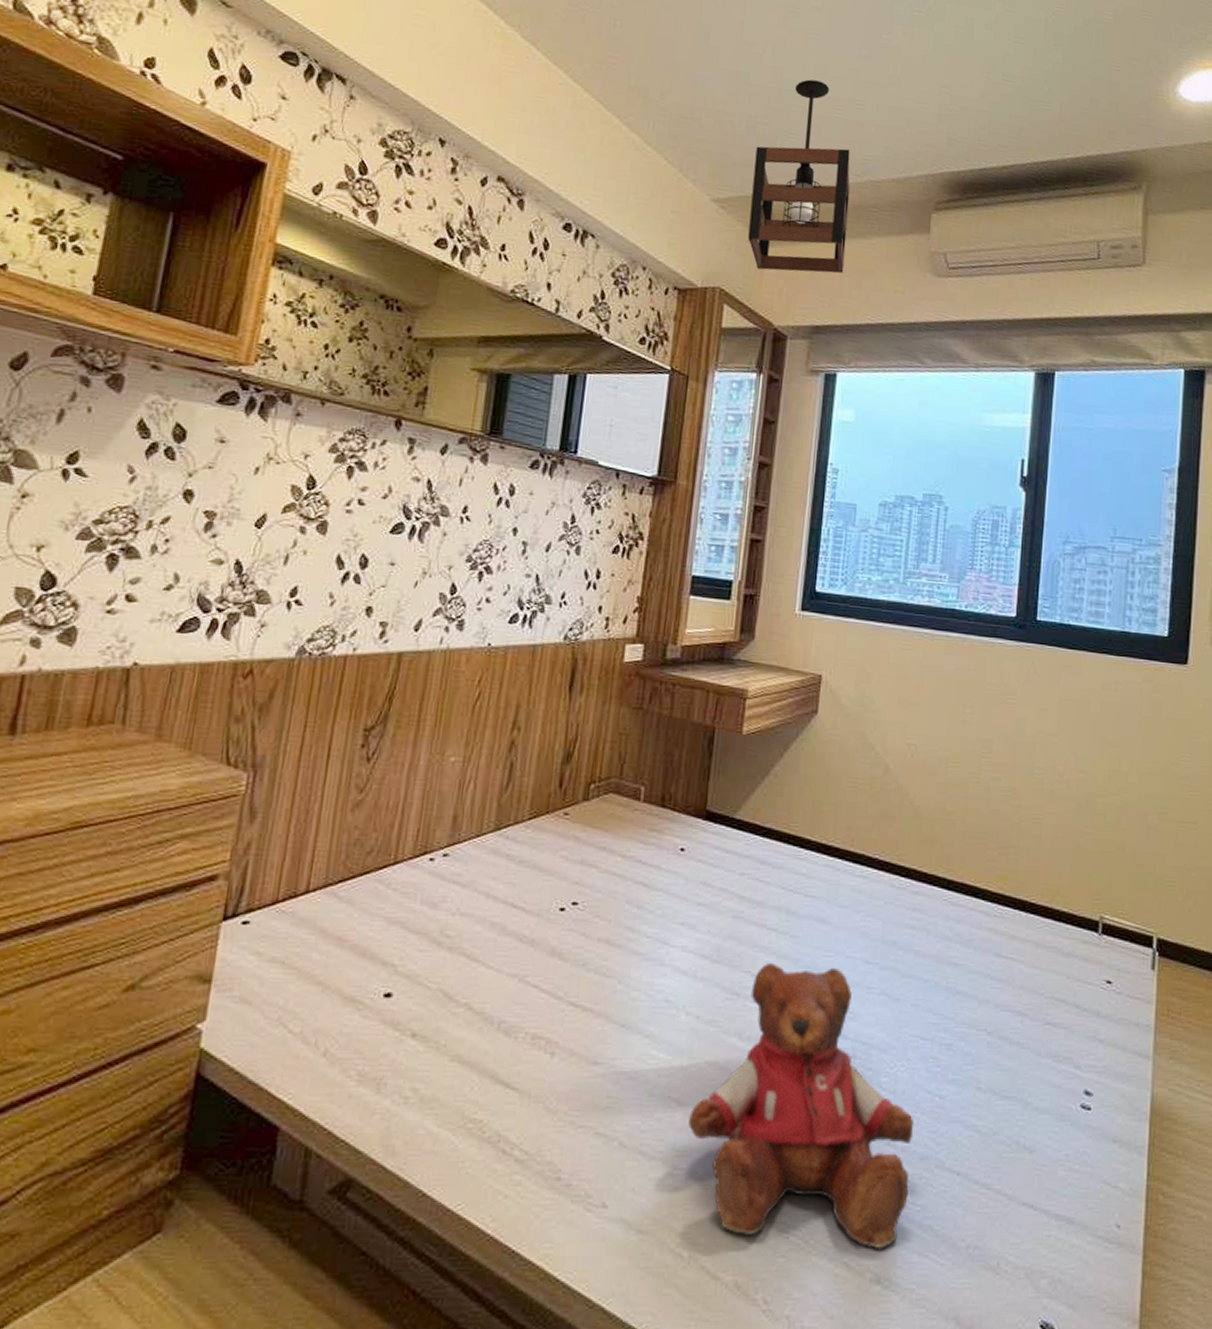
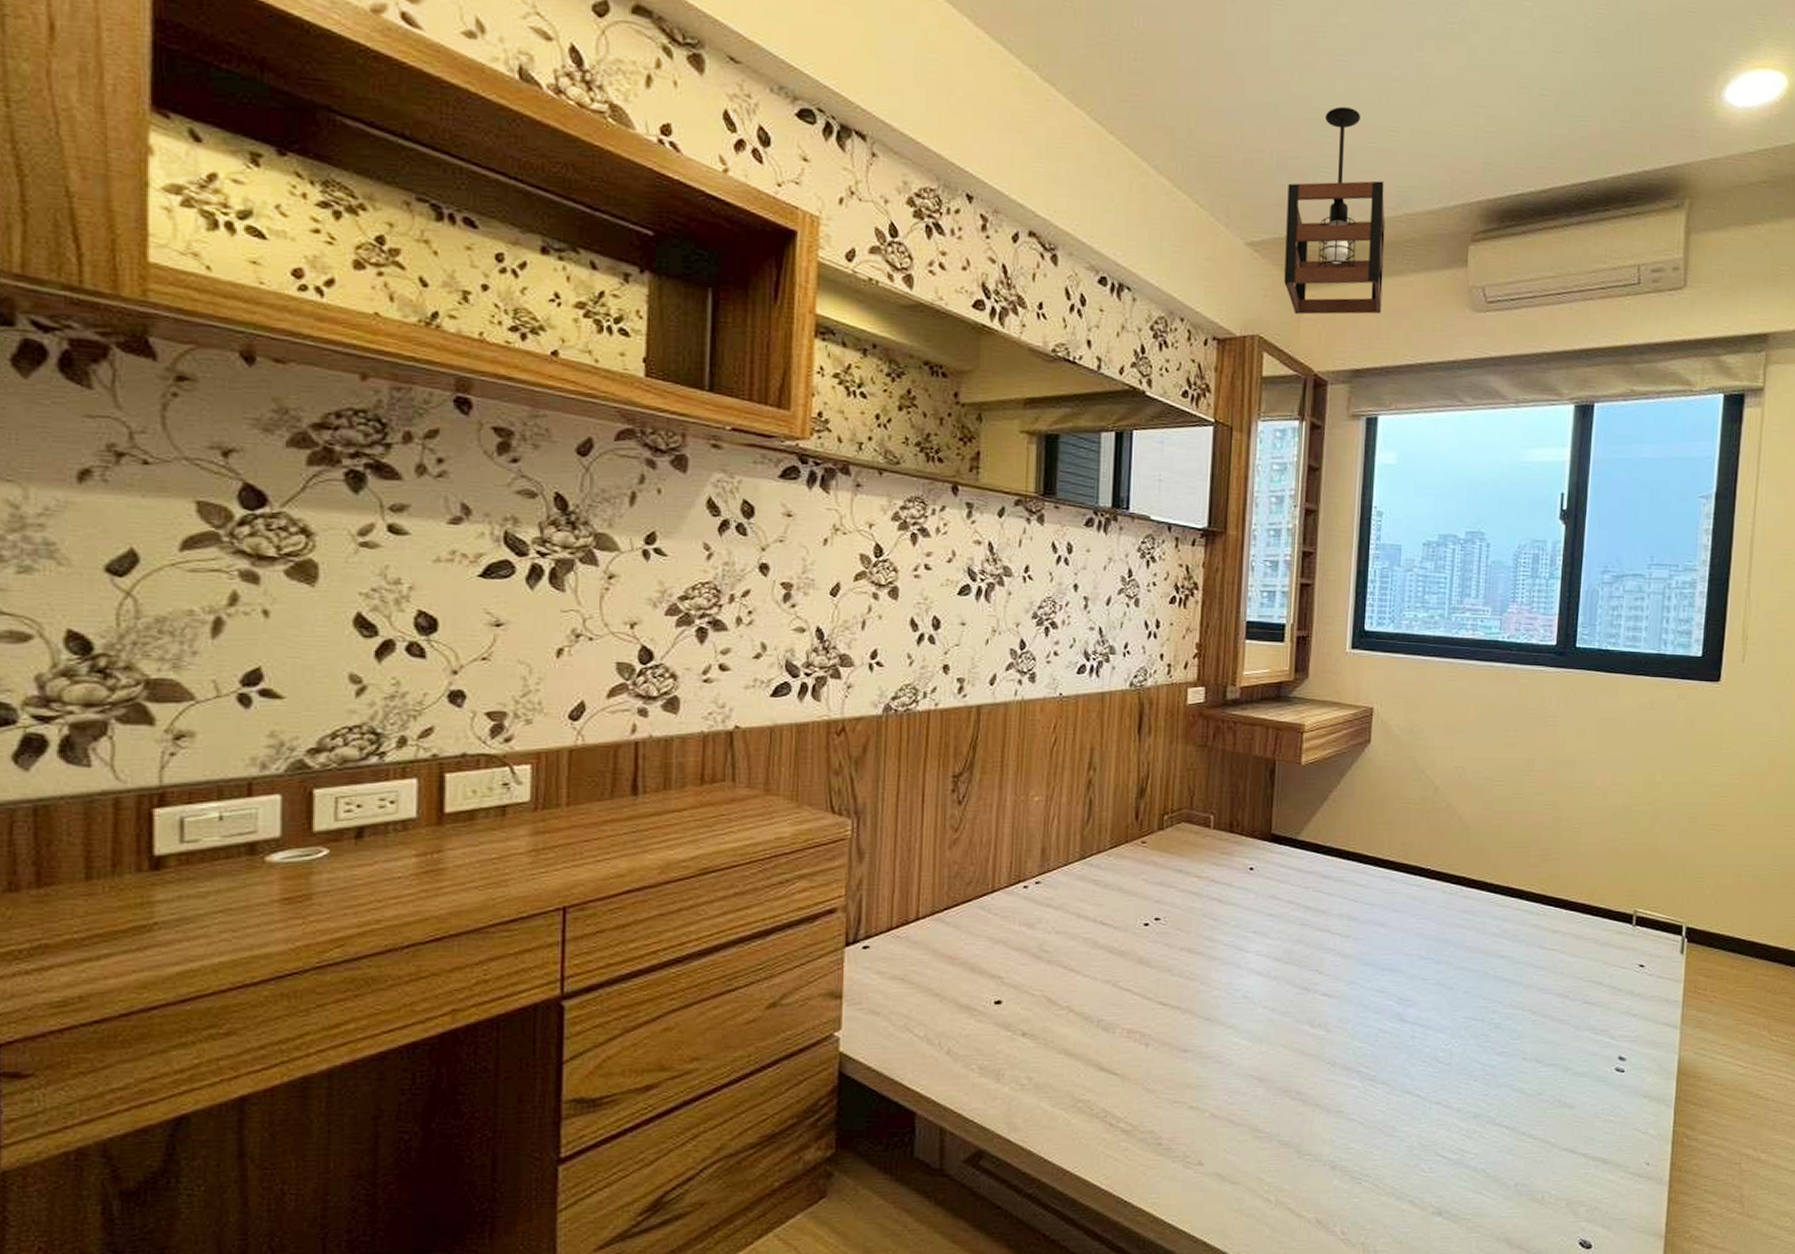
teddy bear: present [688,963,914,1248] -> none [1270,962,1468,1188]

